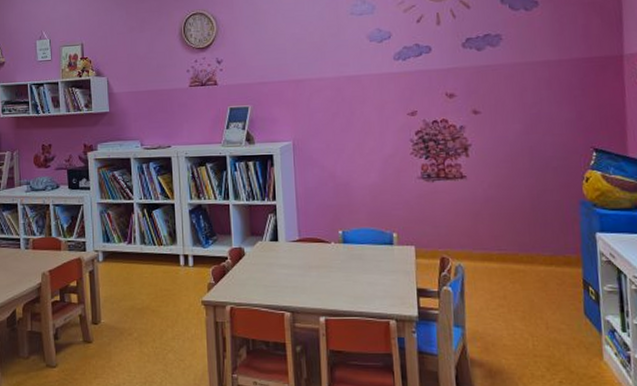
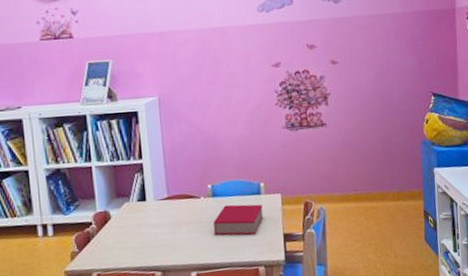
book: none [343,252,396,286] -> present [213,204,263,236]

